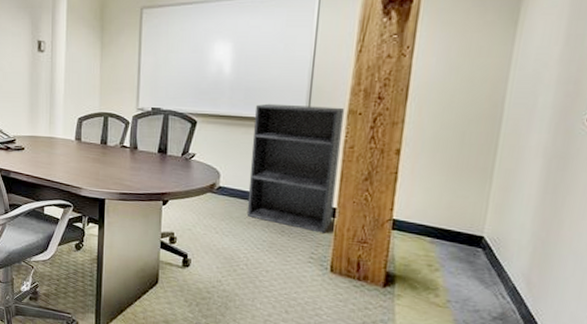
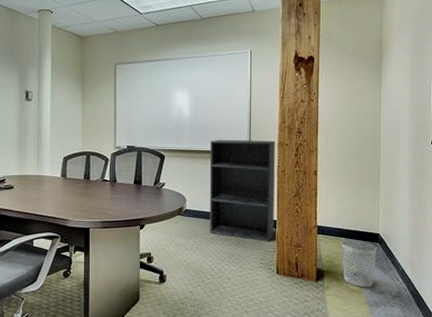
wastebasket: none [423,240,479,303] -> present [341,240,378,288]

